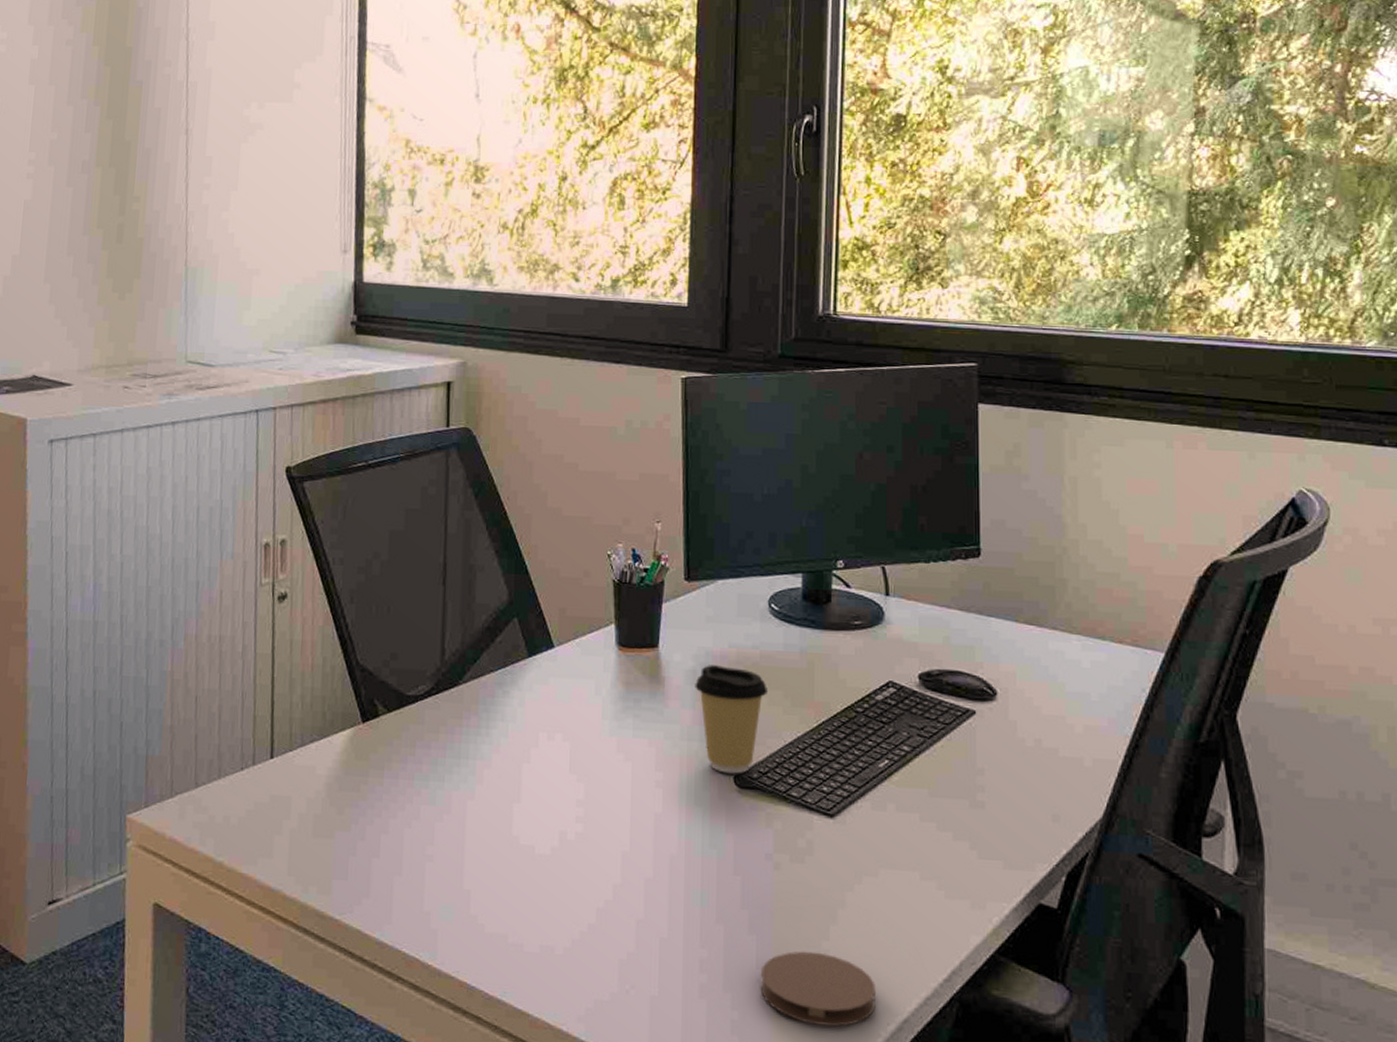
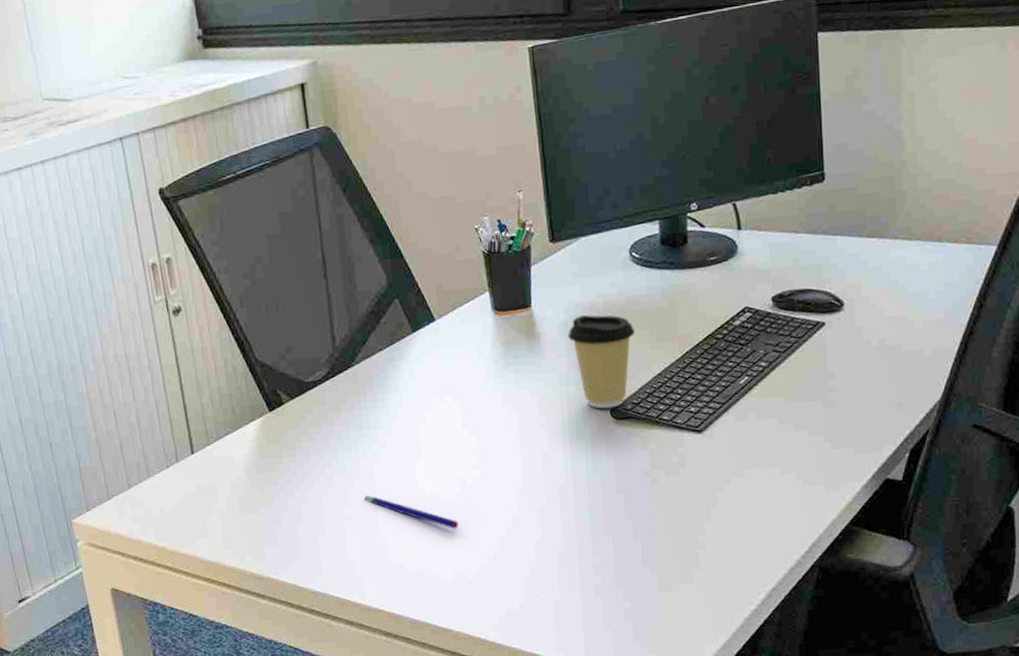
pen: none [451,836,553,891] -> present [364,496,459,530]
coaster: present [761,951,876,1027] -> none [647,545,748,603]

